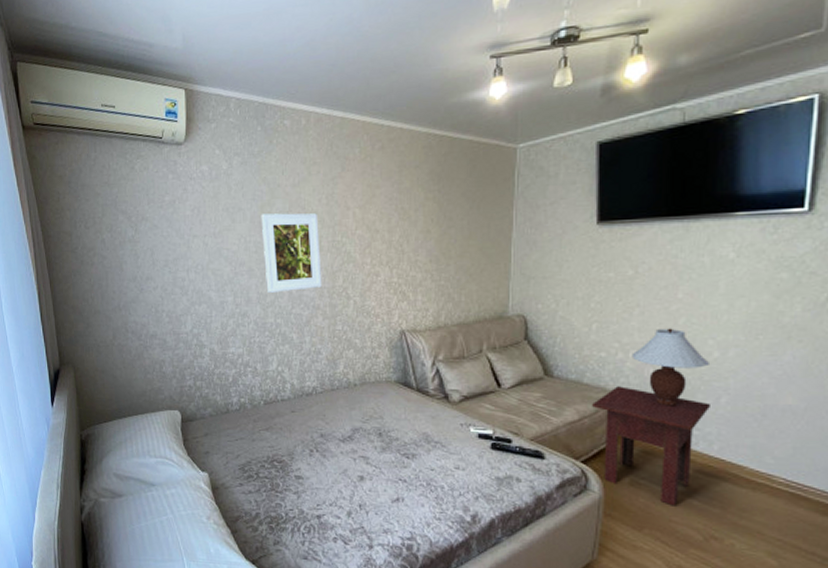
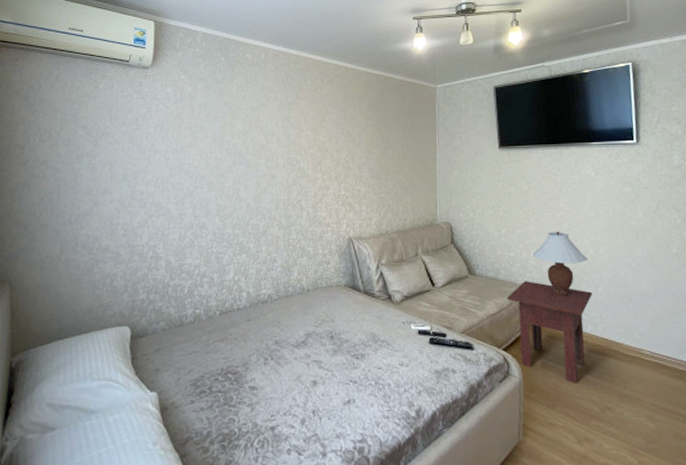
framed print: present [261,213,322,293] -> none [222,133,278,205]

